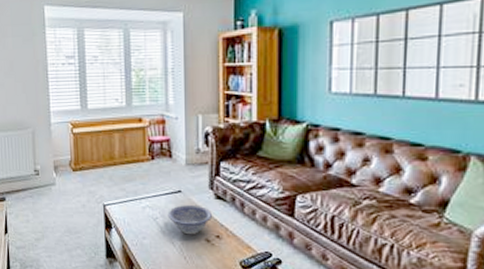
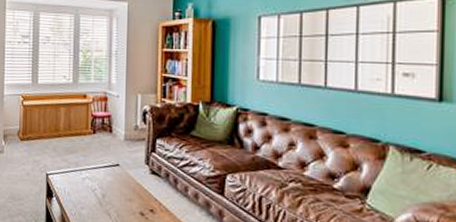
decorative bowl: present [167,204,213,235] -> none [105,177,148,208]

